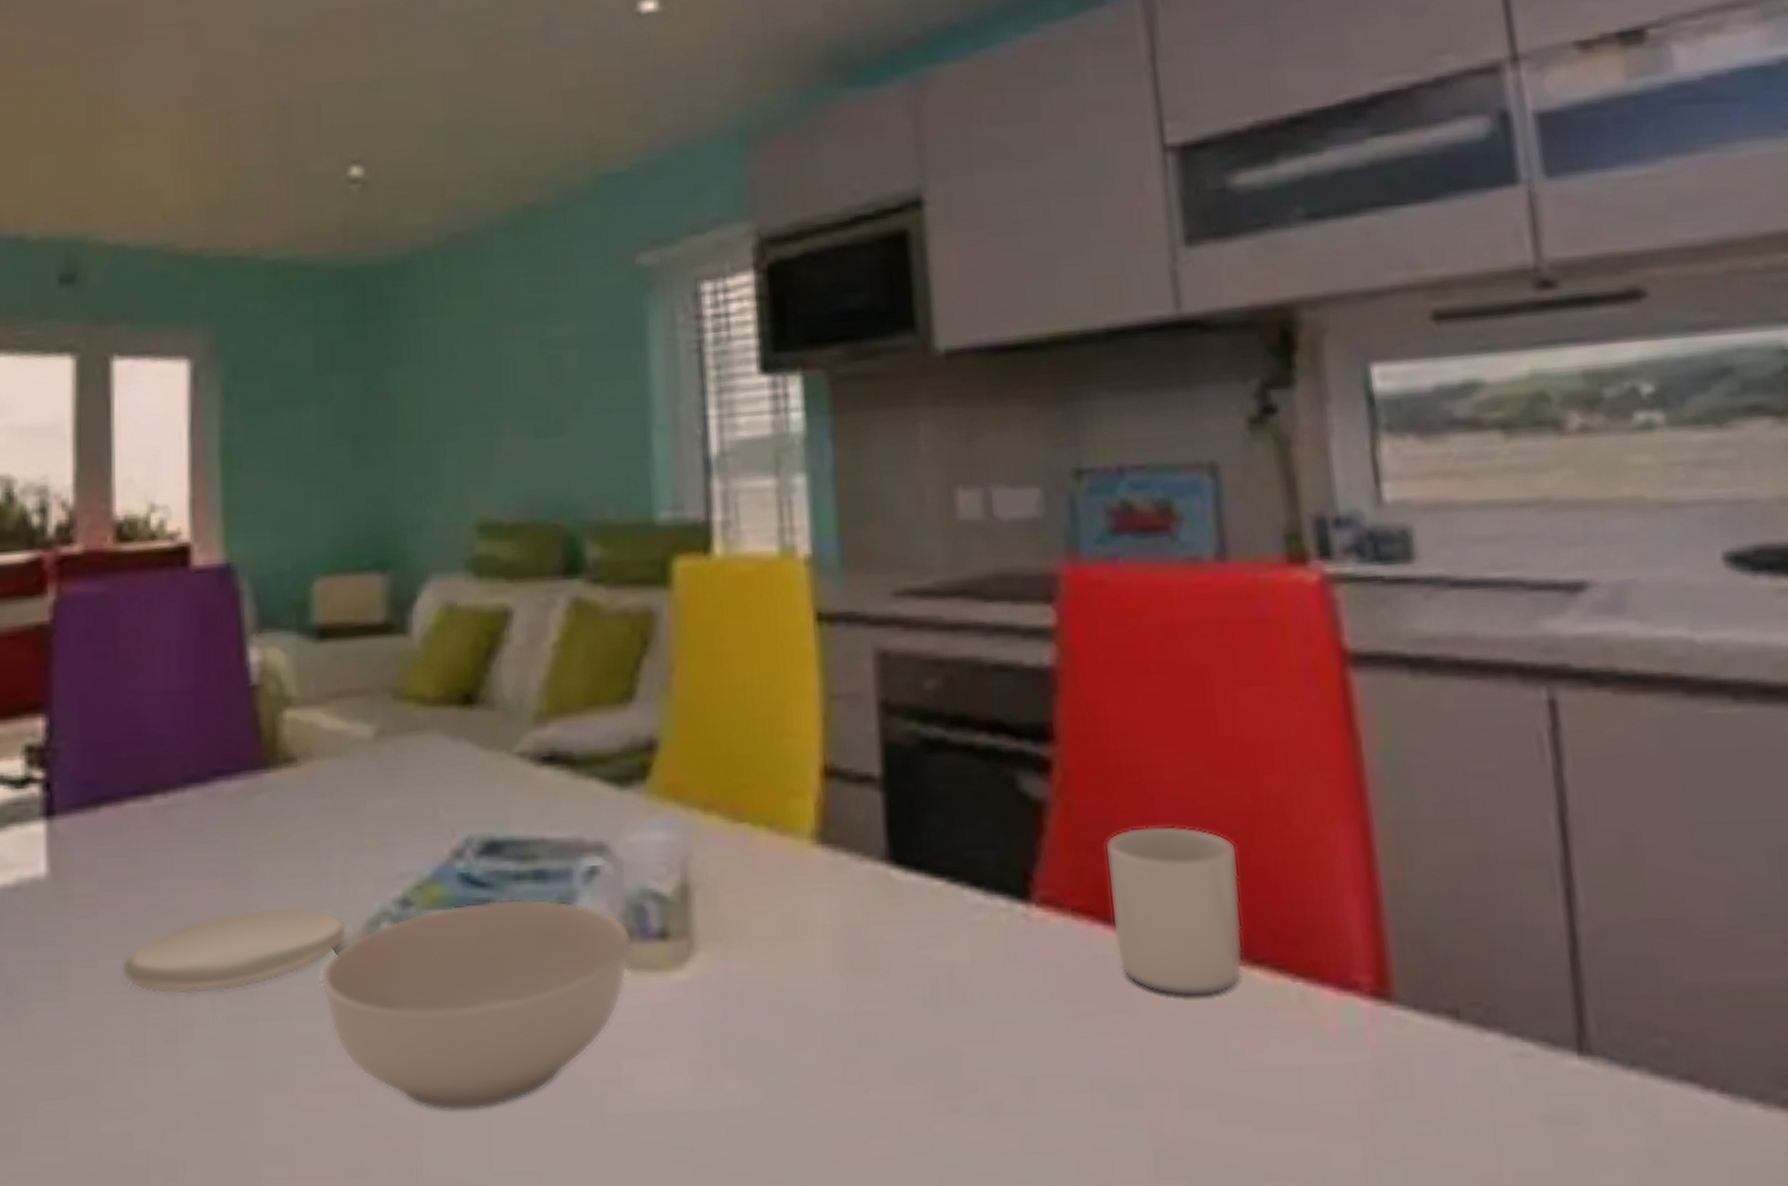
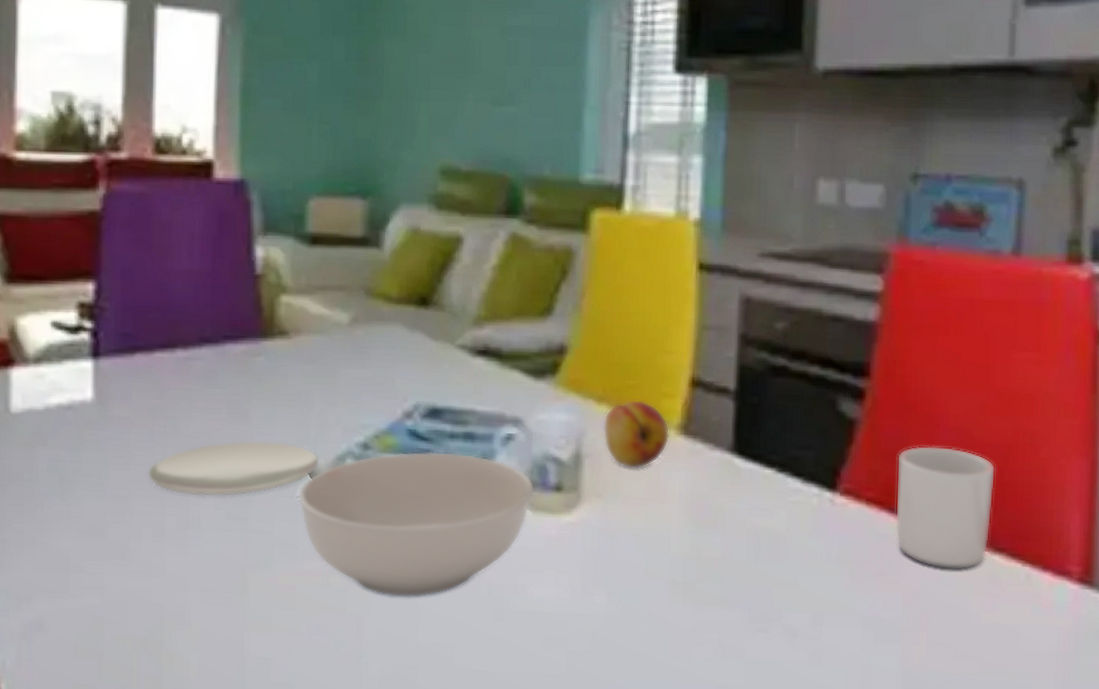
fruit: none [713,802,804,898] -> present [603,399,670,469]

